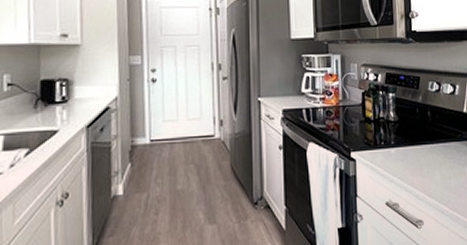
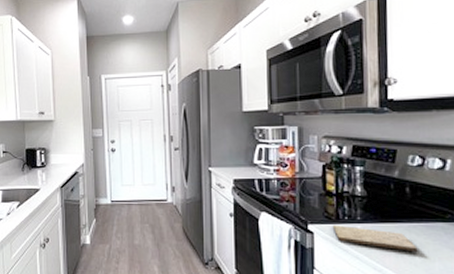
cutting board: none [371,150,439,172] -> present [332,224,418,253]

